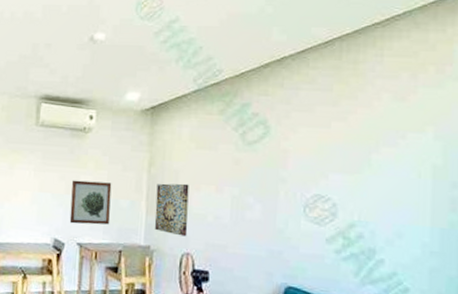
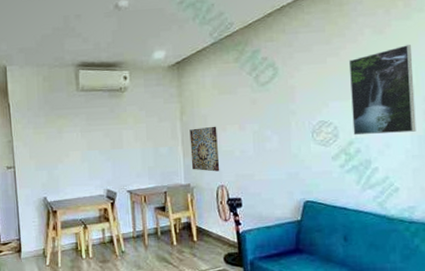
wall art: present [69,180,112,225] -> none [115,134,154,175]
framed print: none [356,118,442,223] -> present [348,45,416,136]

